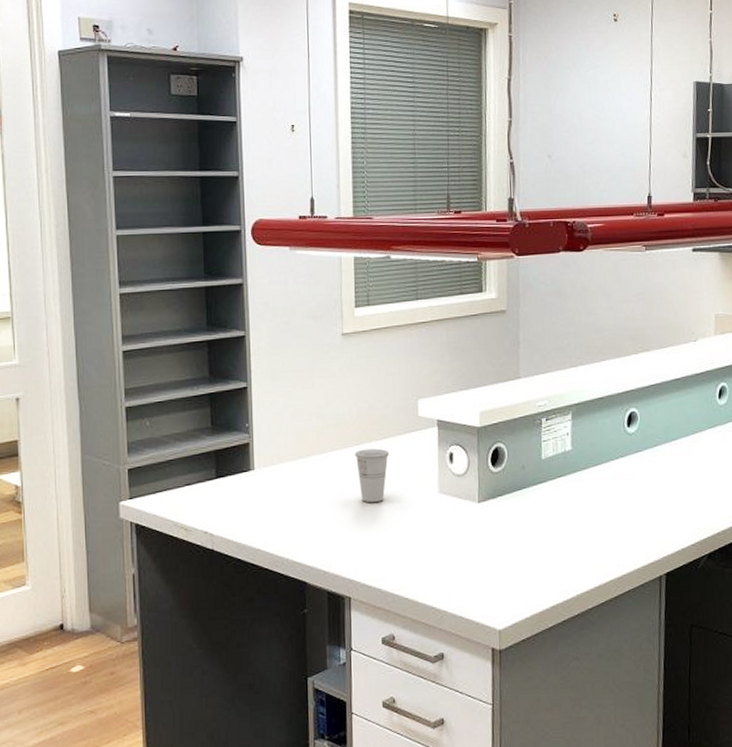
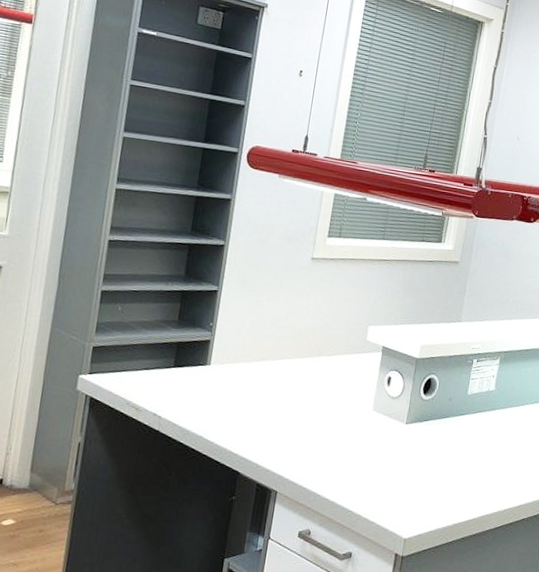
cup: present [354,448,389,503] -> none [302,361,335,411]

